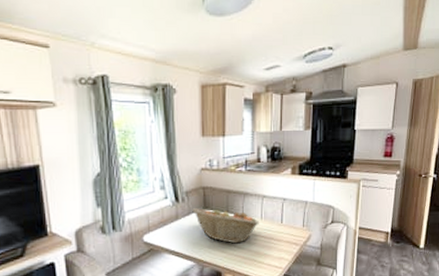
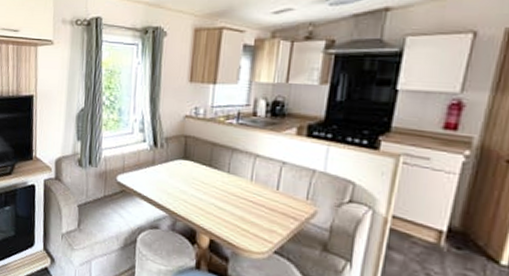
fruit basket: present [192,207,260,244] -> none [170,155,249,203]

